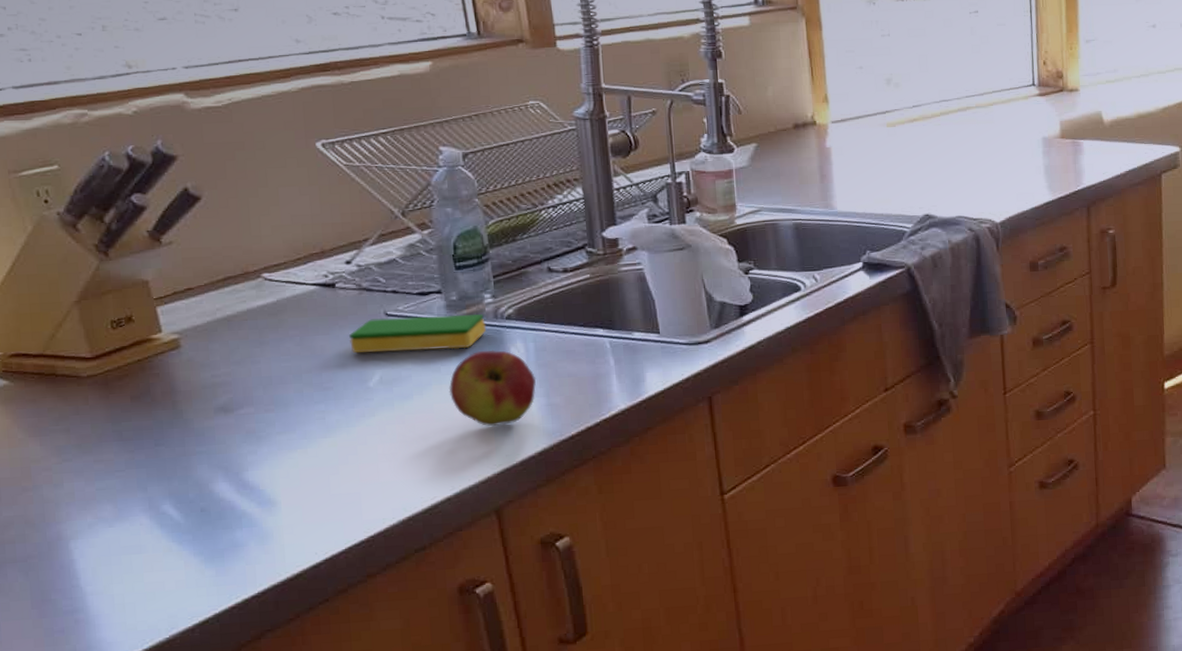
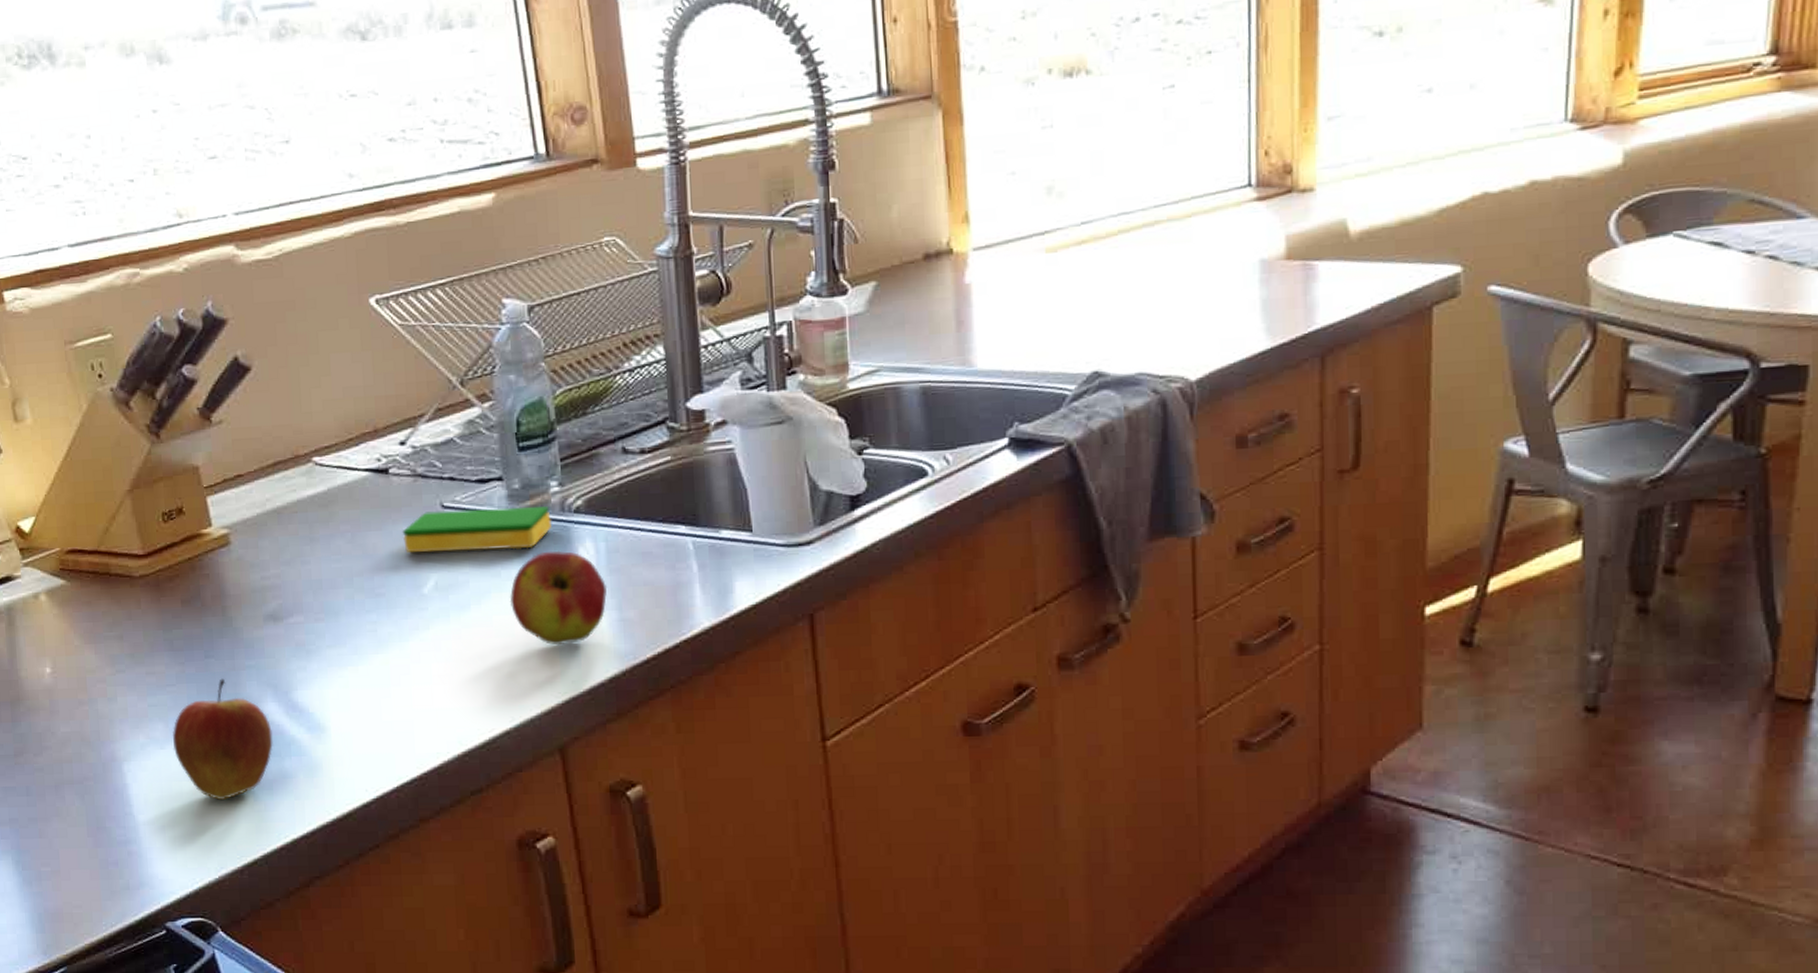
fruit: none [122,463,224,569] -> present [173,678,273,800]

